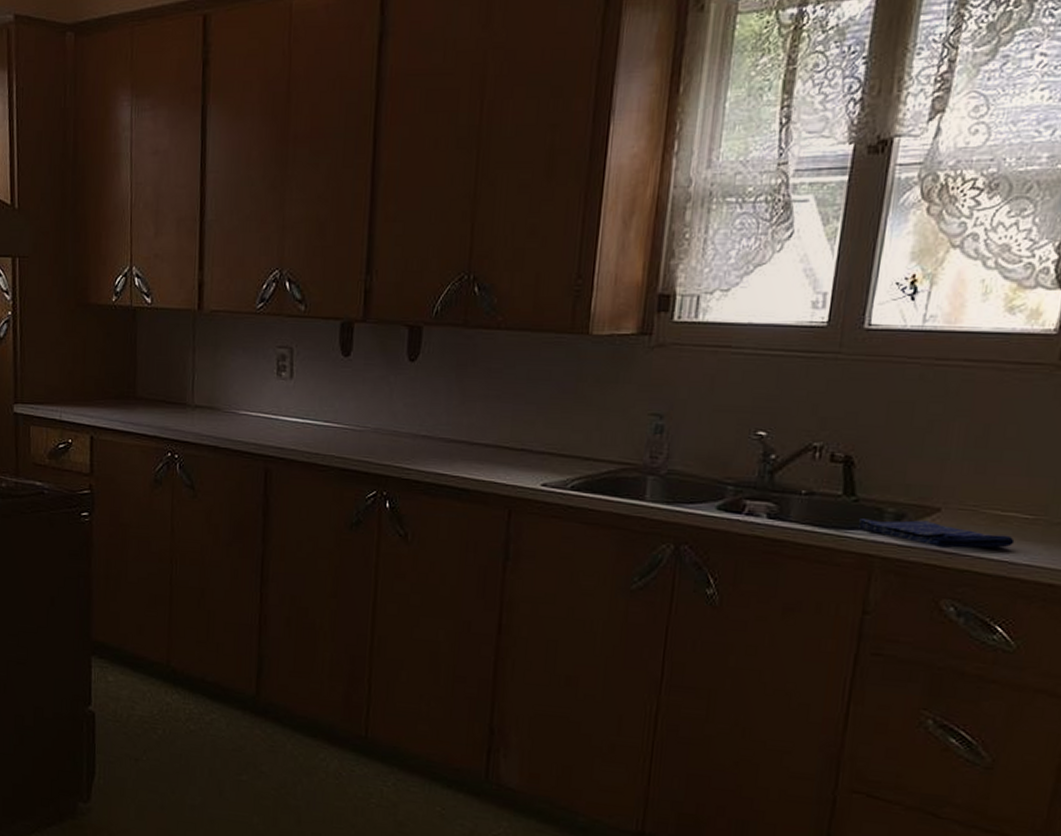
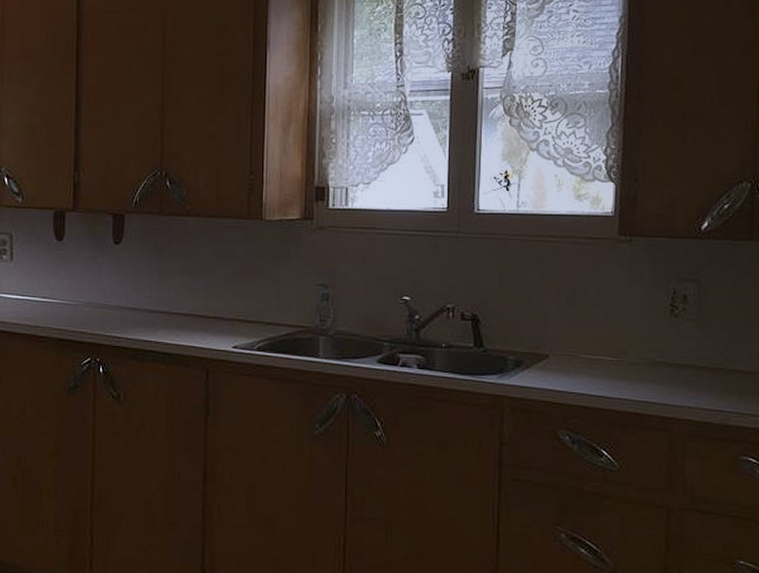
dish towel: present [858,519,1015,549] -> none [489,365,606,388]

